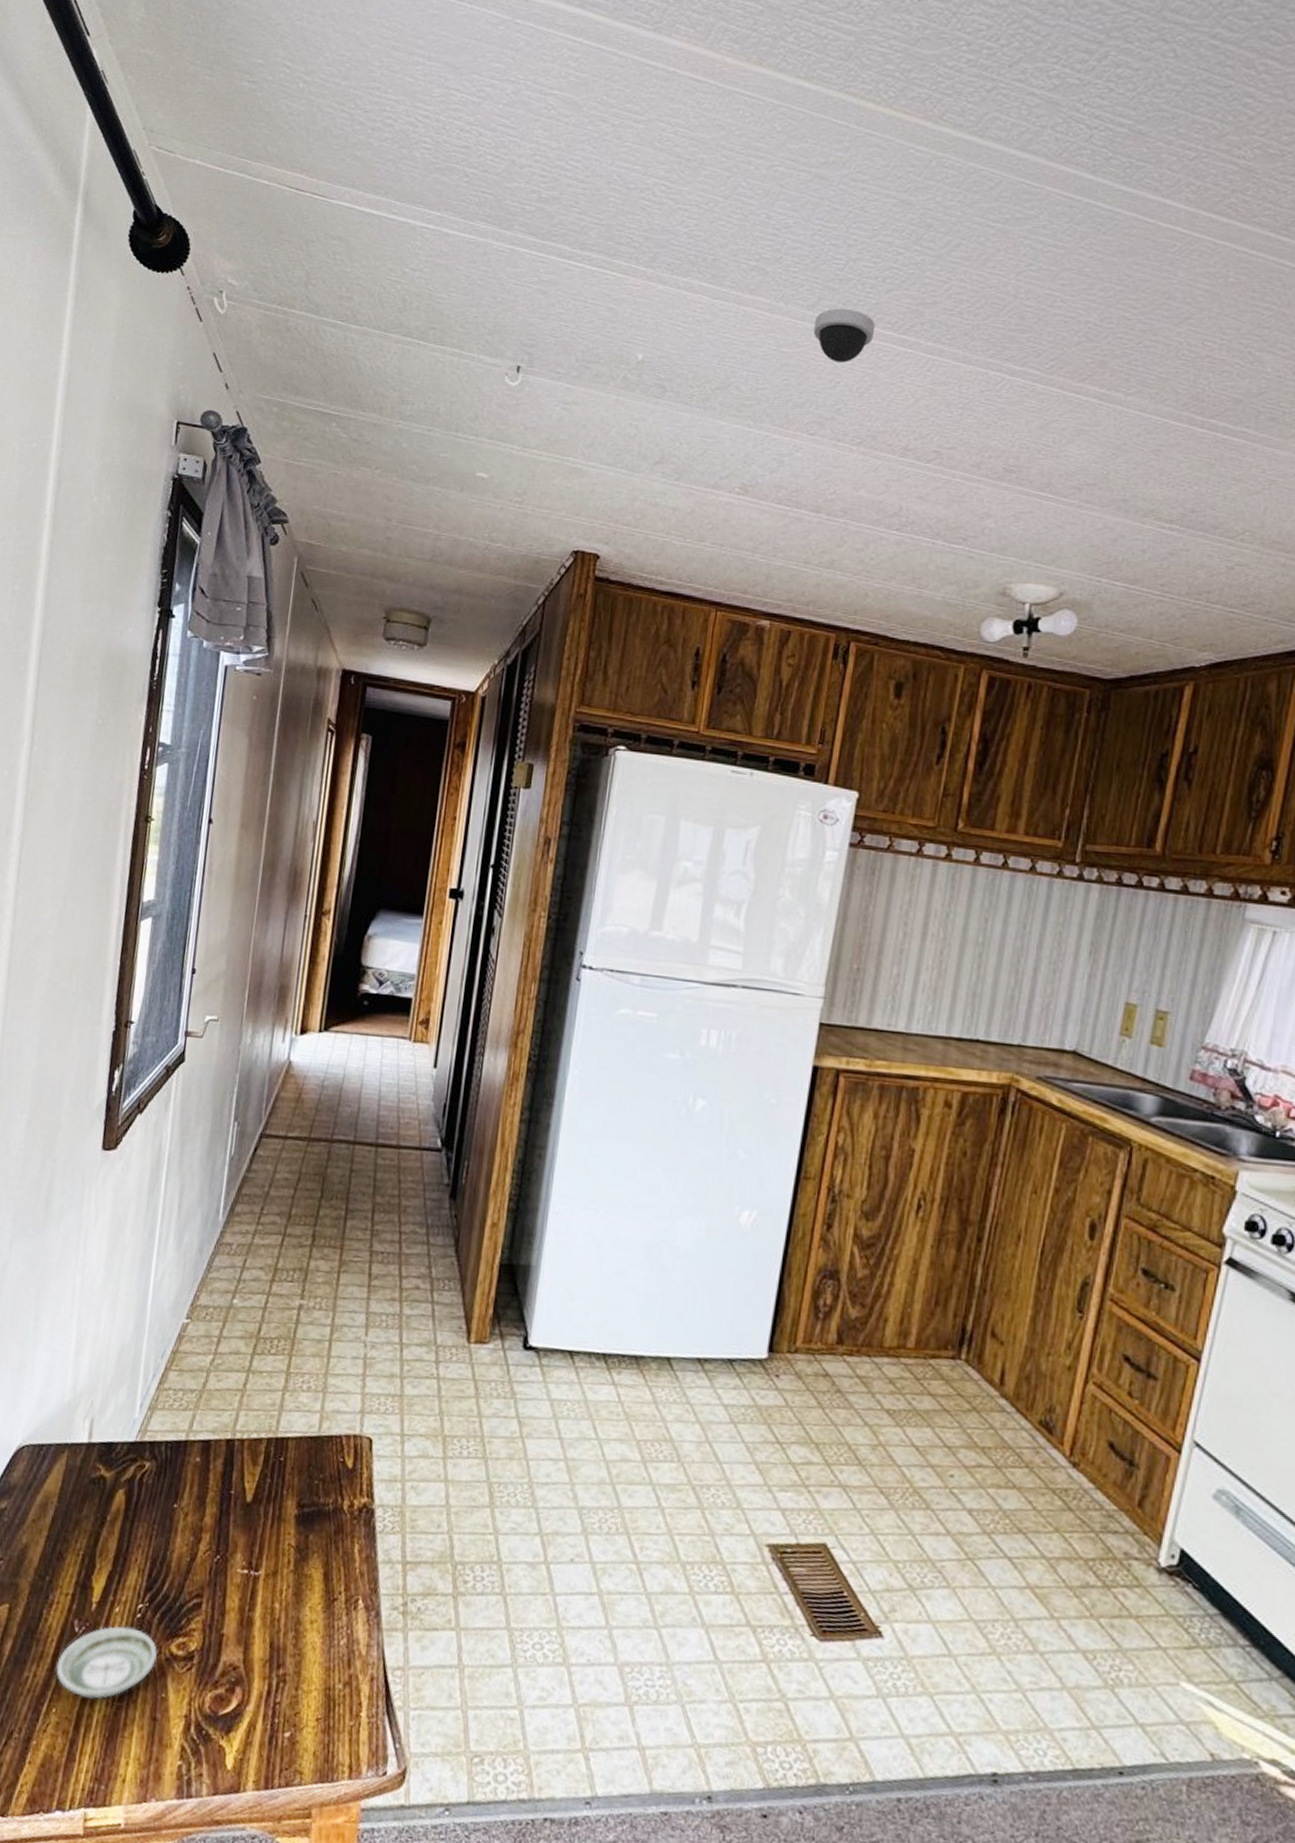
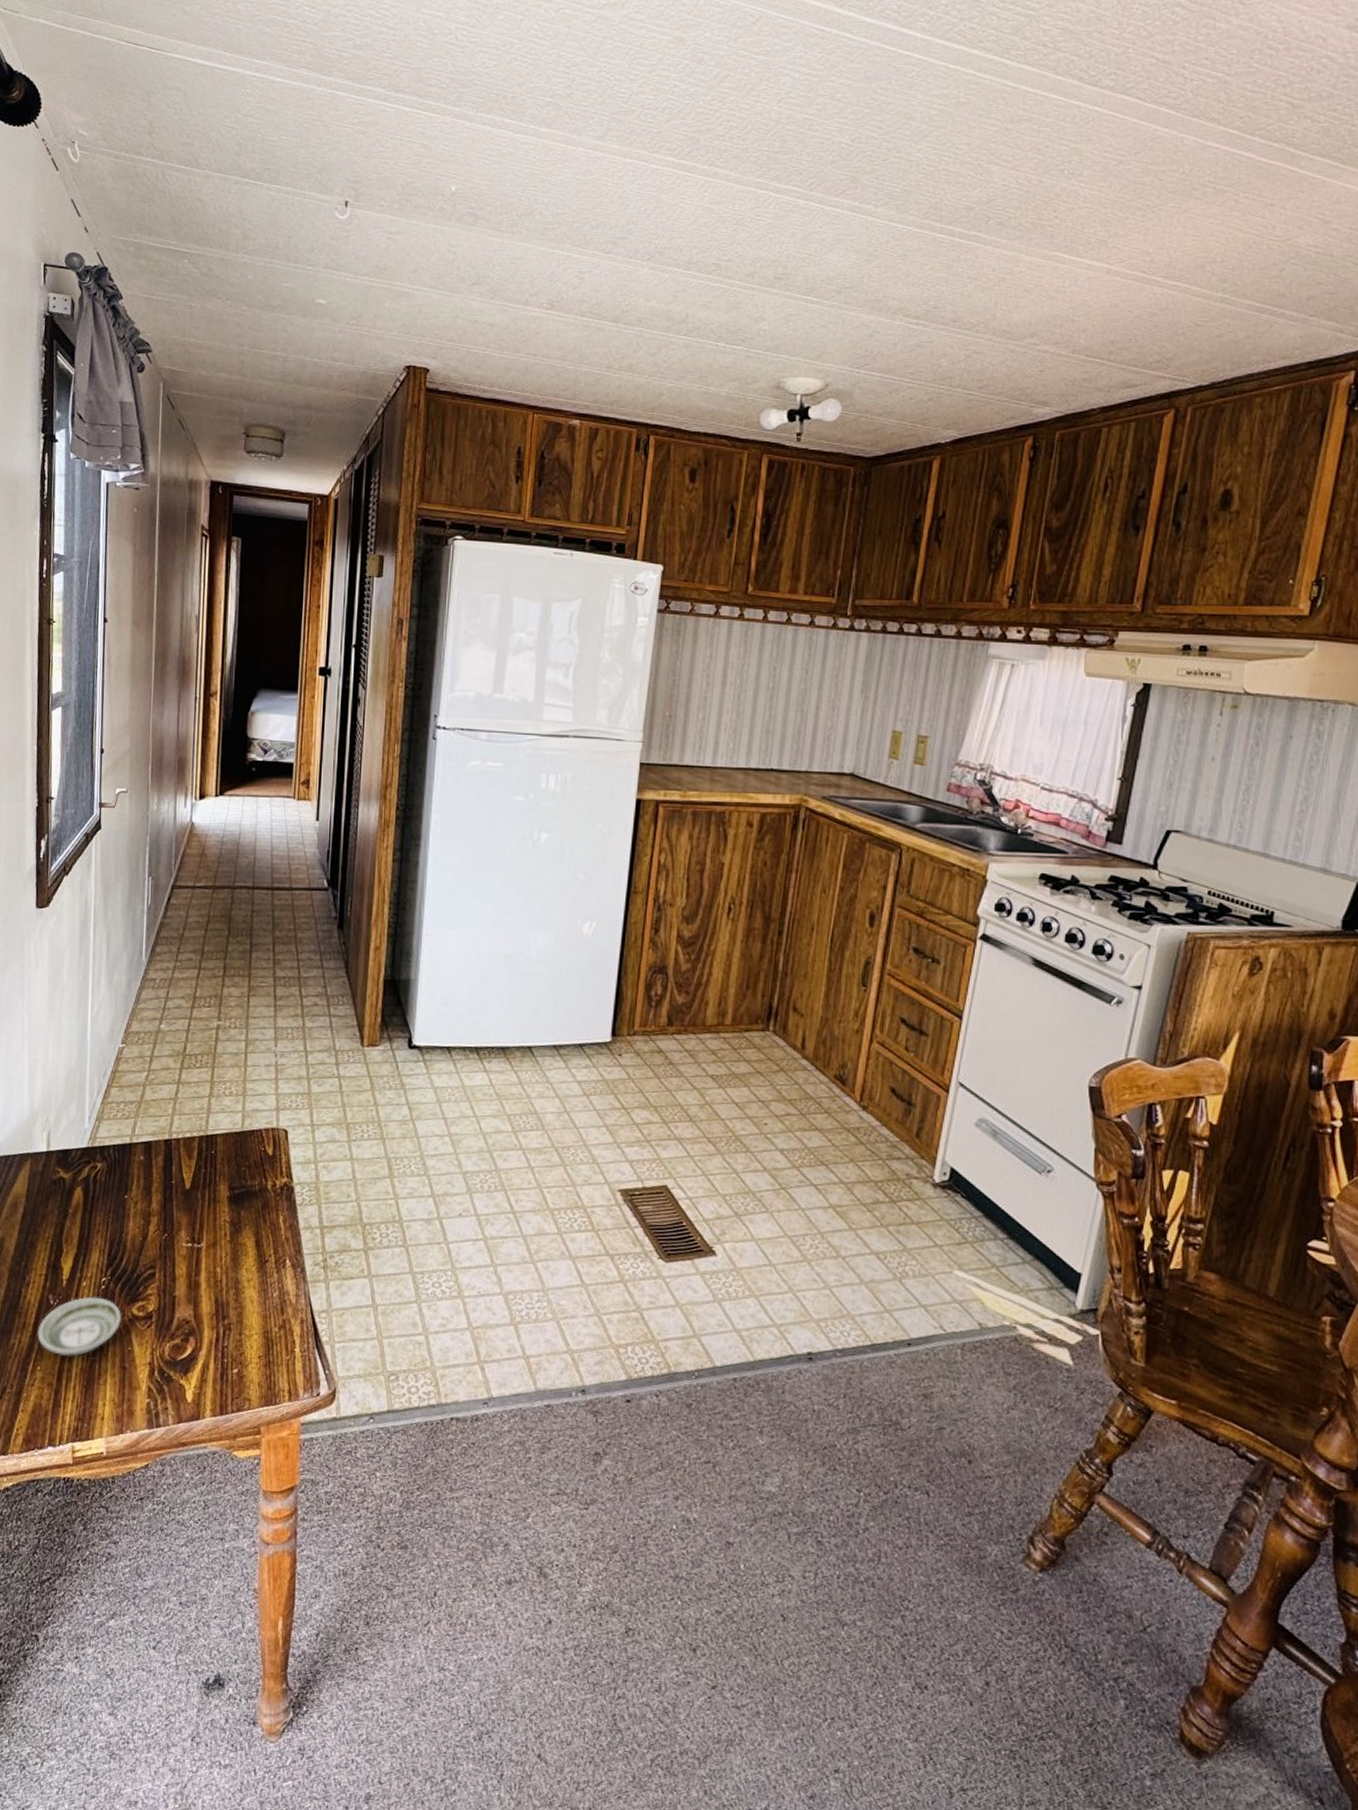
dome security camera: present [813,308,876,363] -> none [604,138,658,187]

